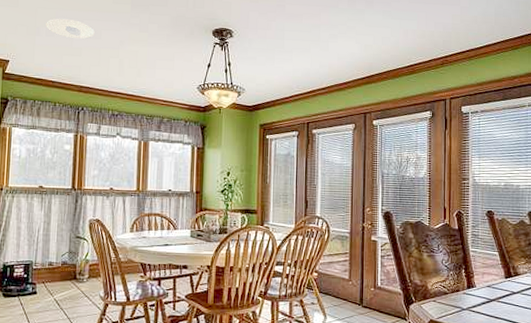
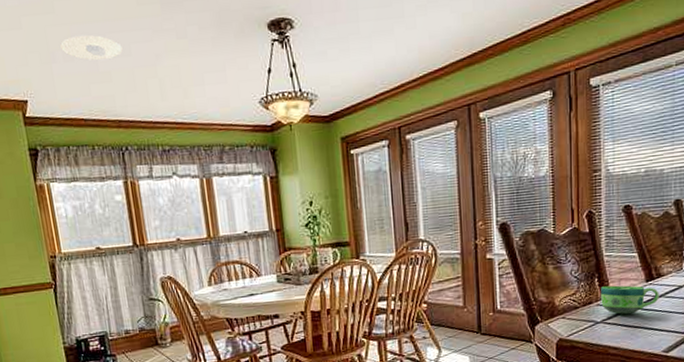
cup: none [467,277,516,305] -> present [601,285,659,314]

